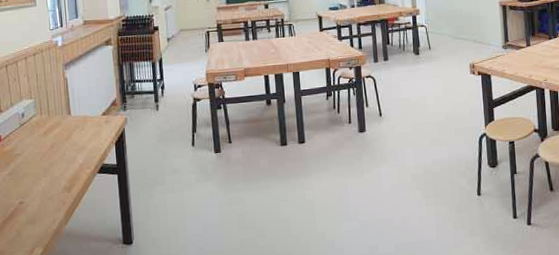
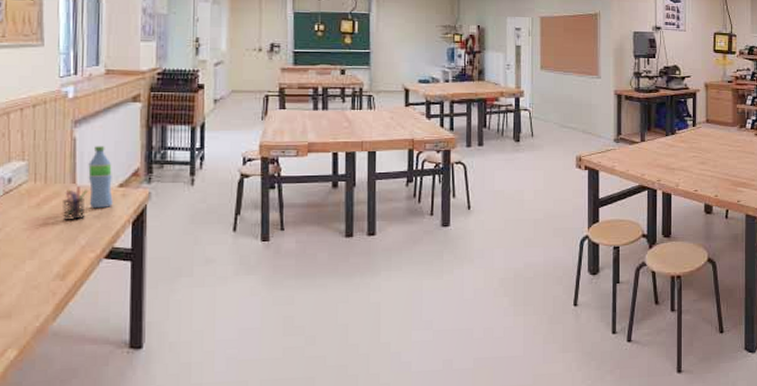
pen holder: none [63,117,80,144] -> present [63,186,88,220]
water bottle: none [78,83,100,134] -> present [88,146,113,209]

